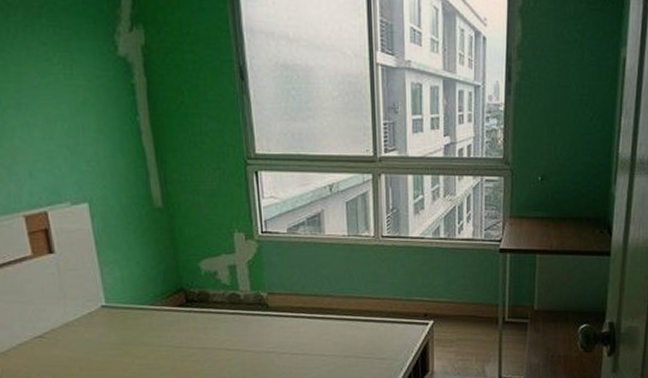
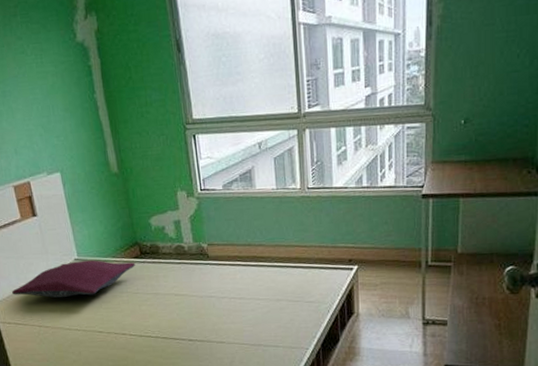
pillow: none [14,307,179,352] -> present [12,260,135,298]

